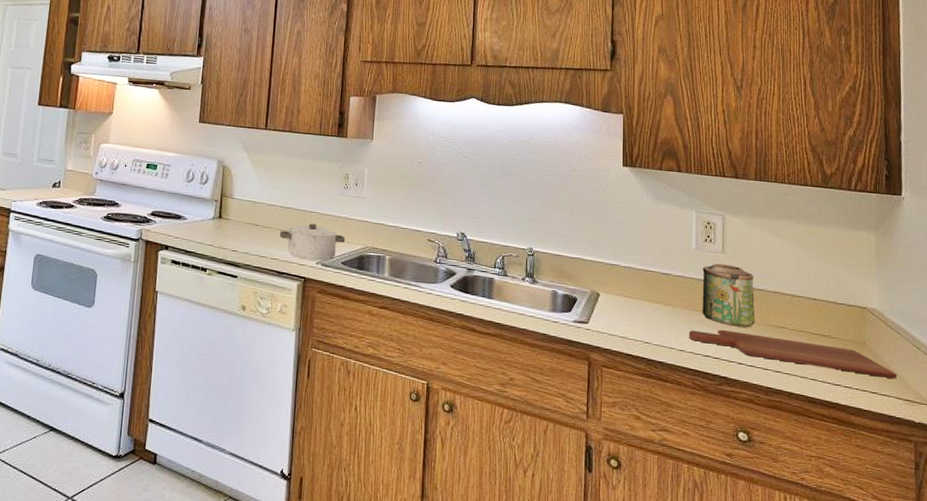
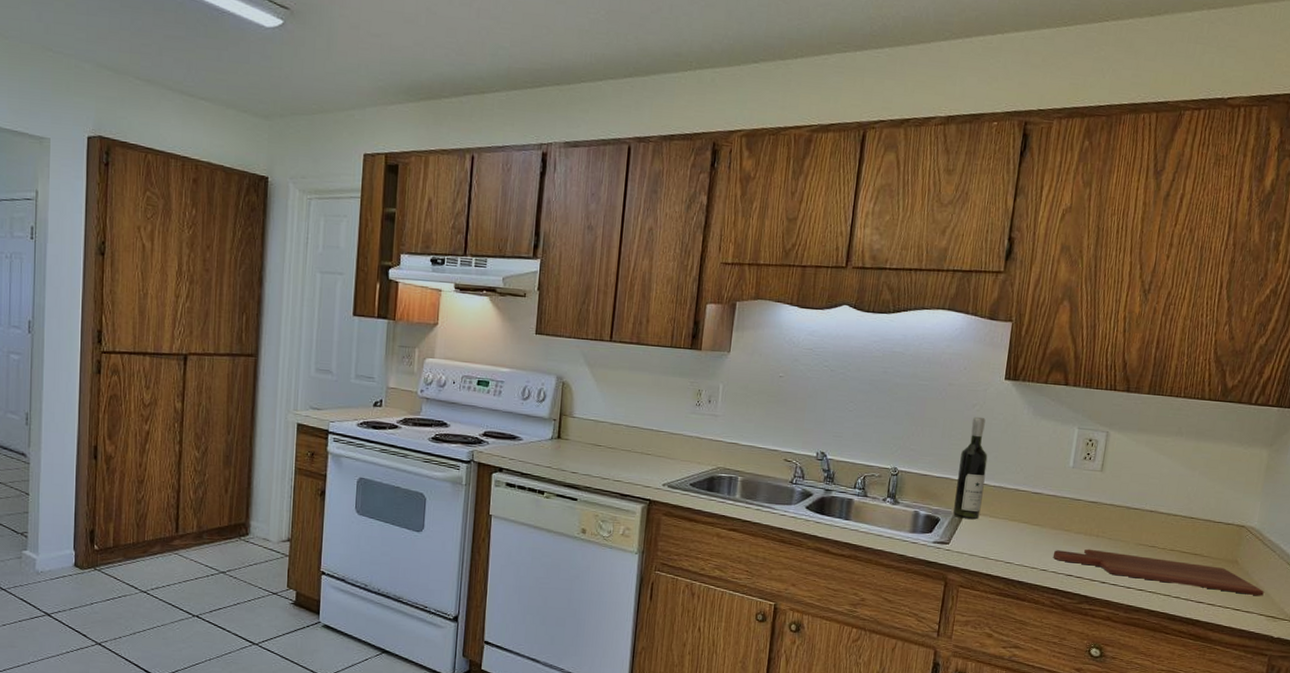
cooking pot: present [280,223,345,261] -> none [624,443,695,483]
bottle: none [588,200,616,300] -> present [952,416,988,520]
canister: present [702,263,755,328] -> none [1070,482,1131,547]

